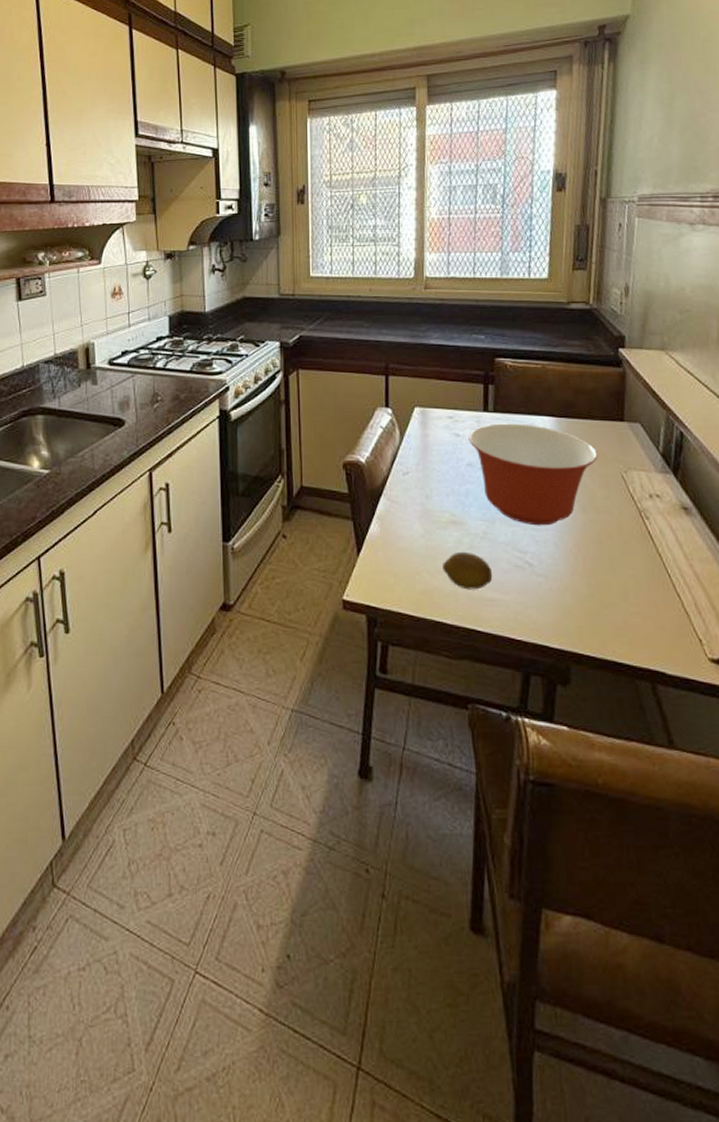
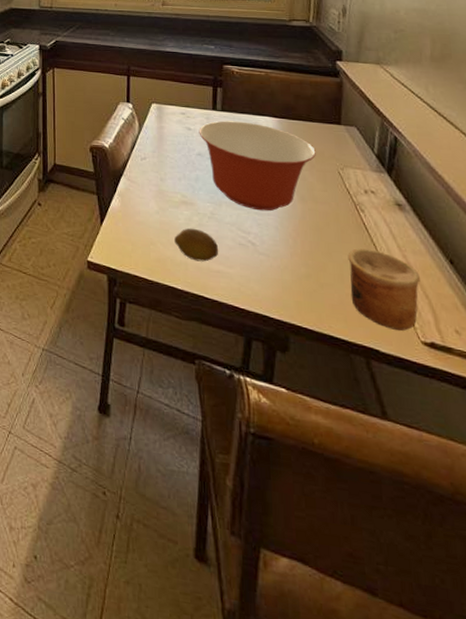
cup: none [632,561,707,648] -> present [348,248,420,331]

